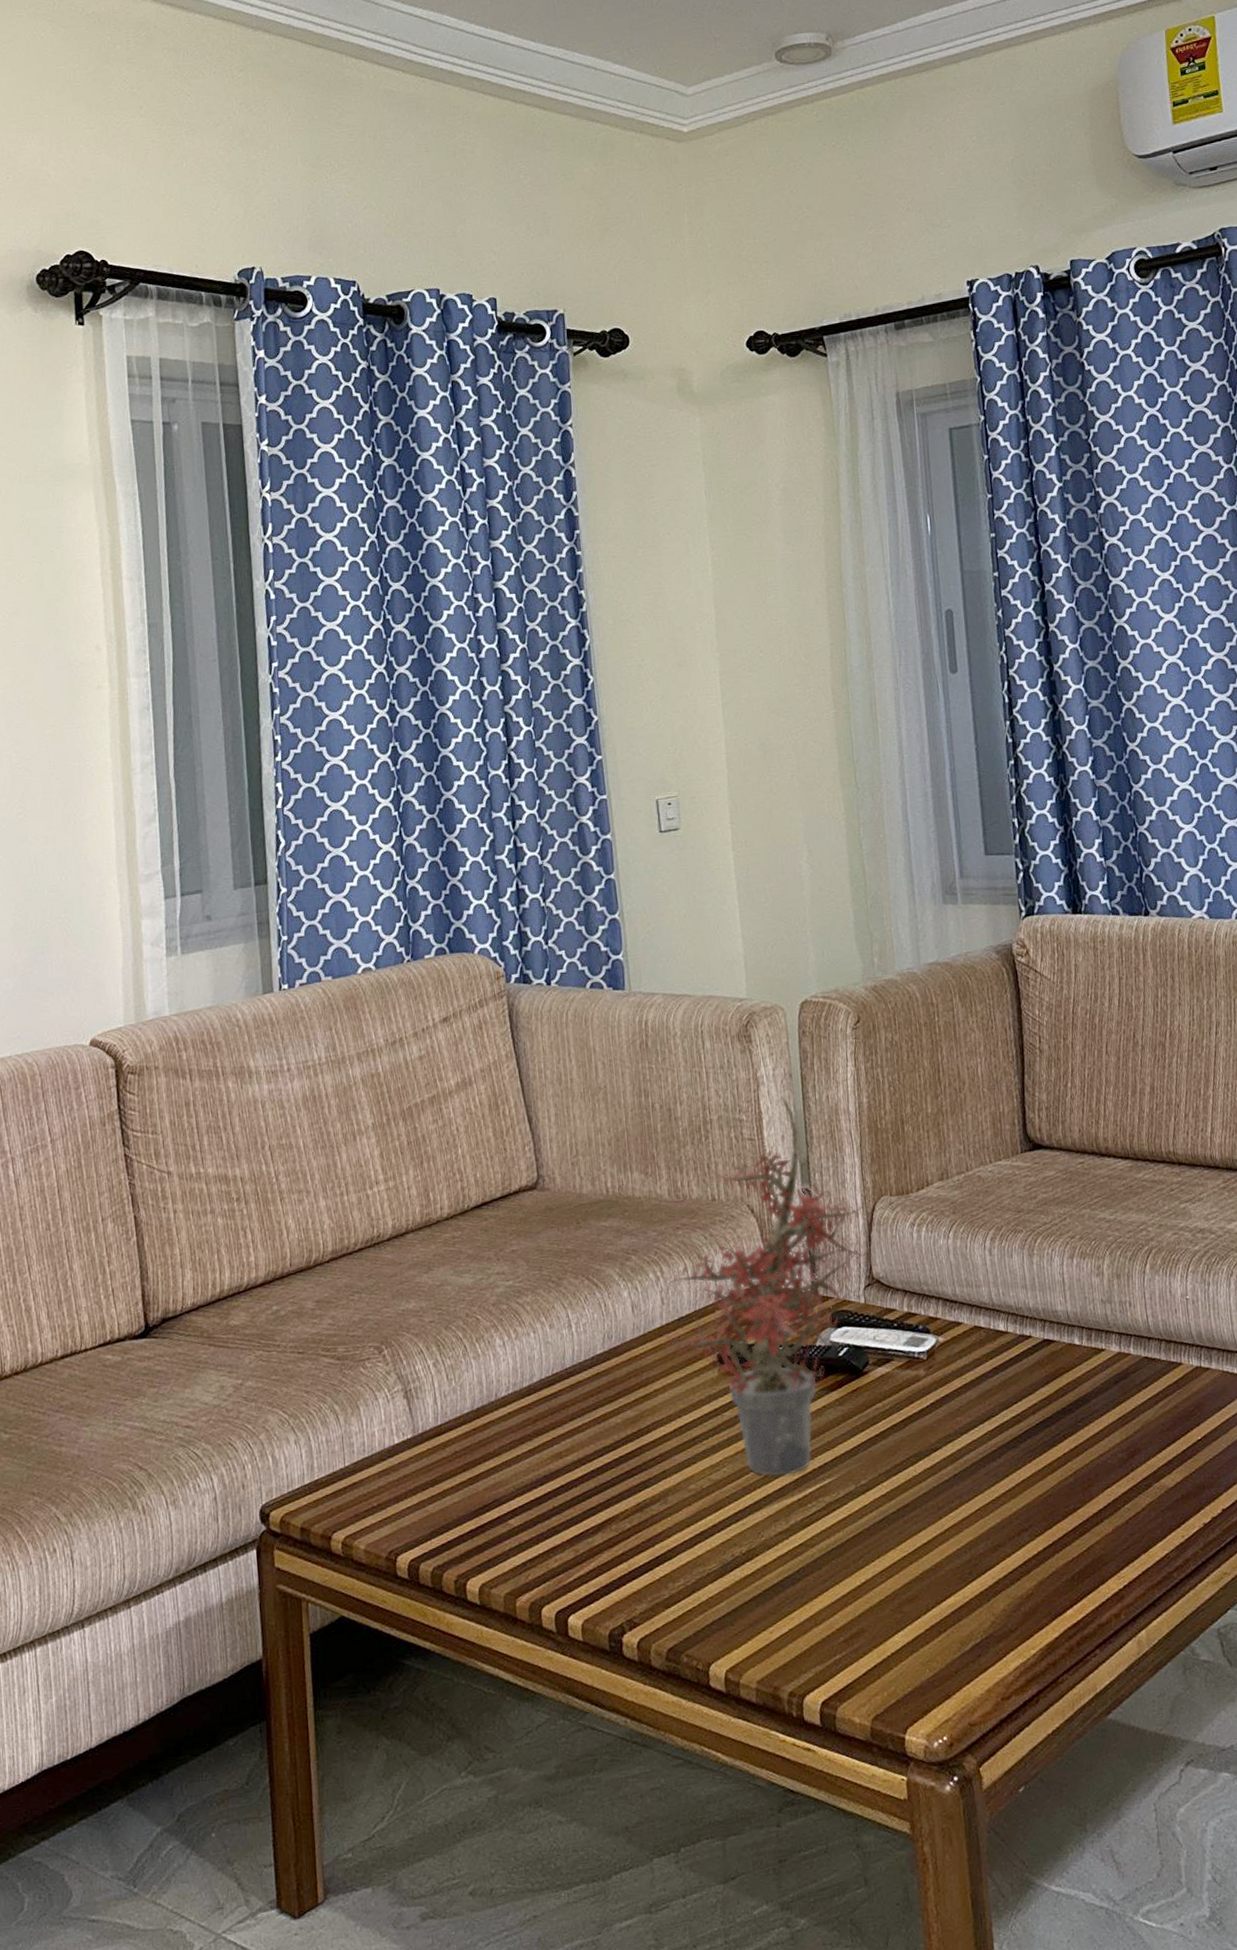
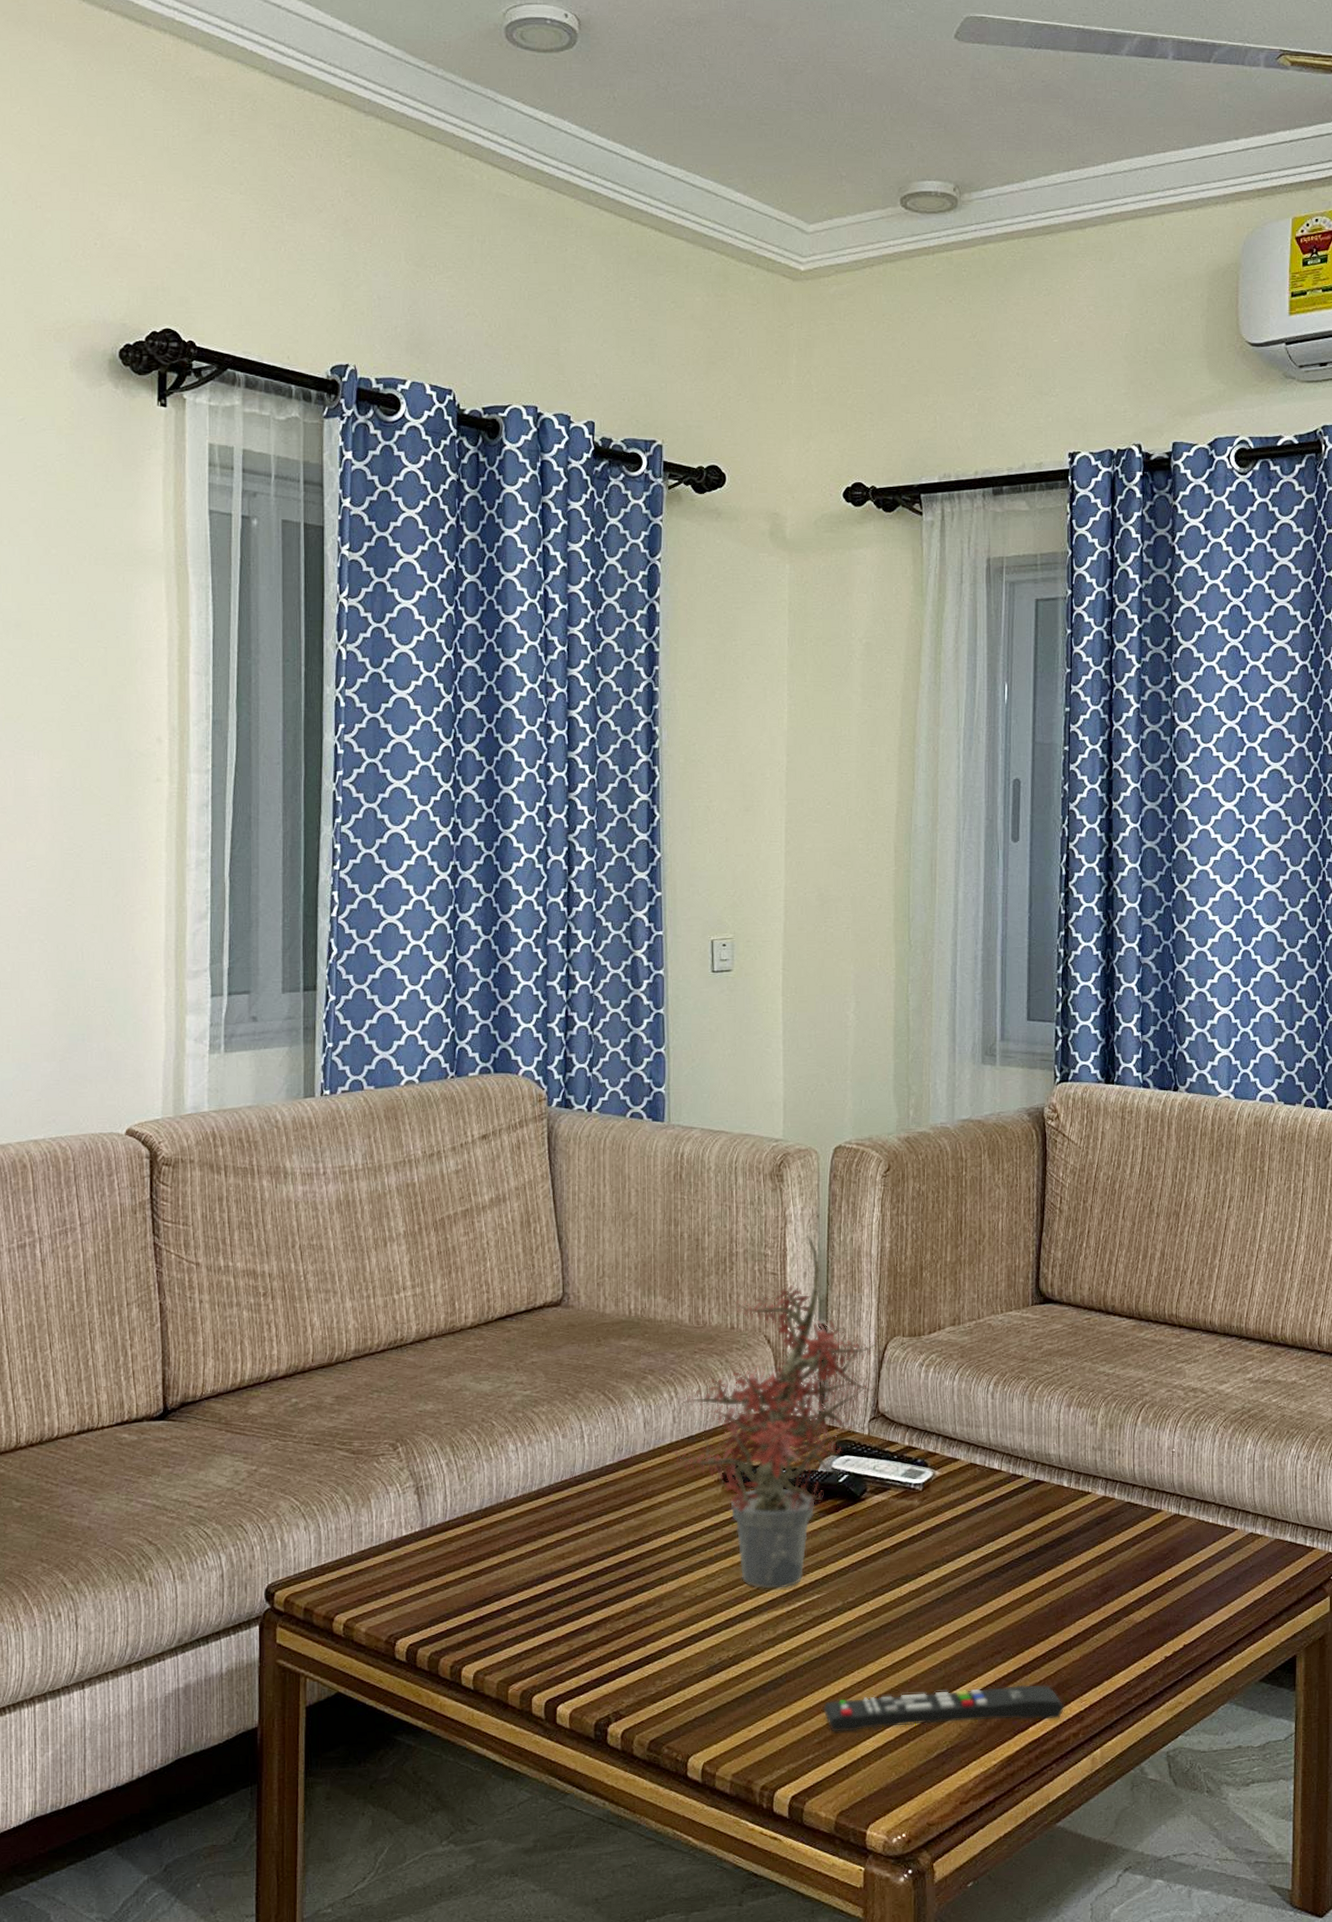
remote control: none [846,1562,1103,1628] -> present [823,1684,1065,1732]

